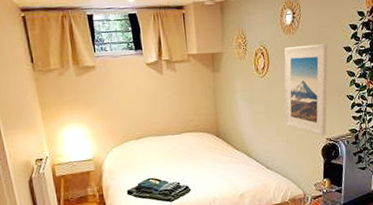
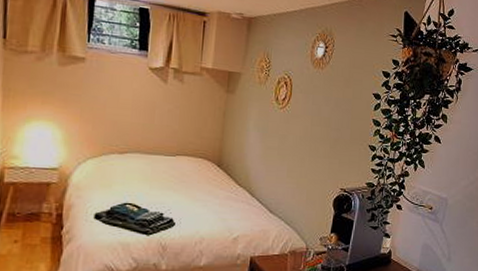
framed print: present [284,43,328,137] -> none [298,82,356,186]

